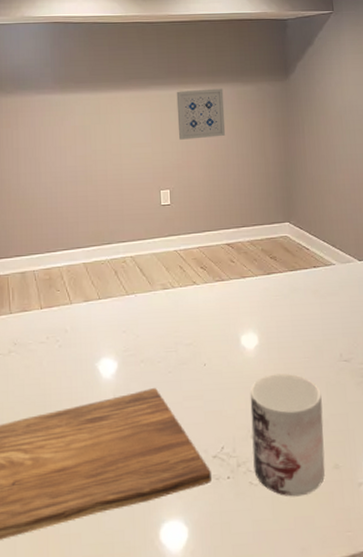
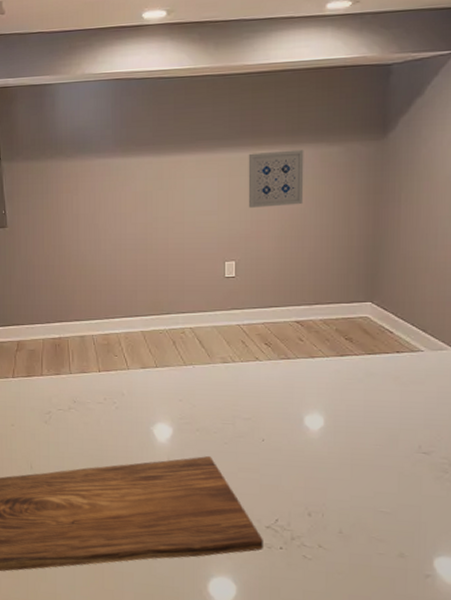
mug: present [250,373,326,497] -> none [309,457,392,577]

